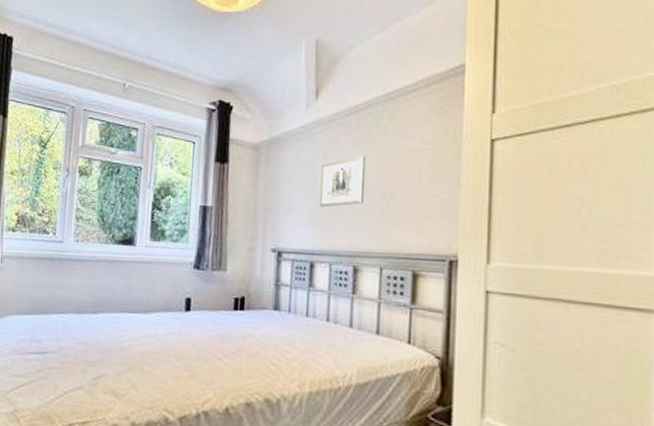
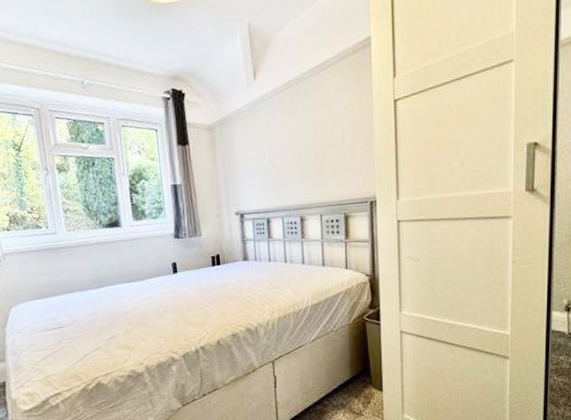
wall art: present [320,155,367,207] -> none [267,125,303,172]

